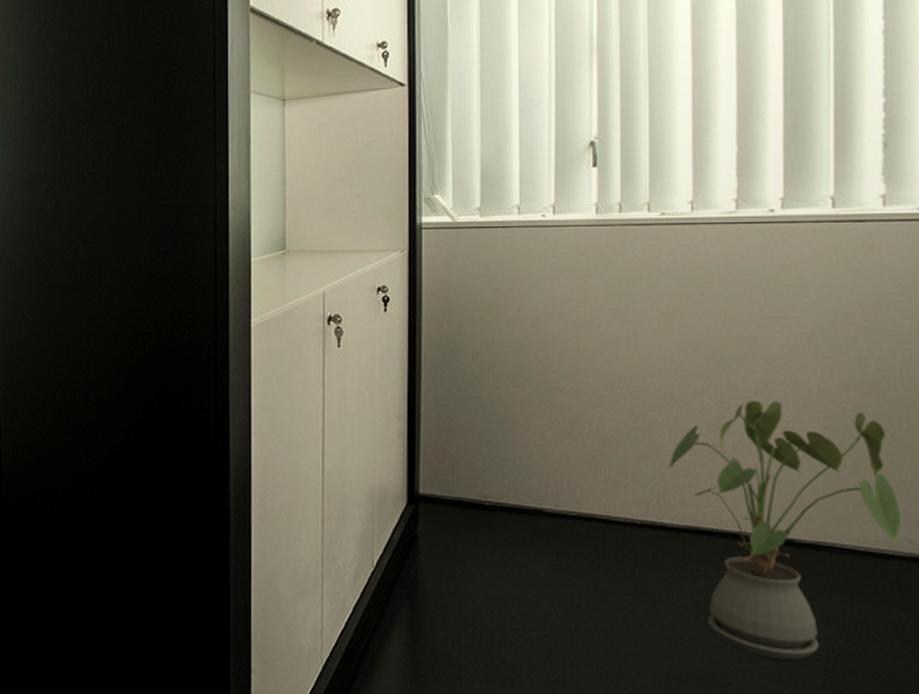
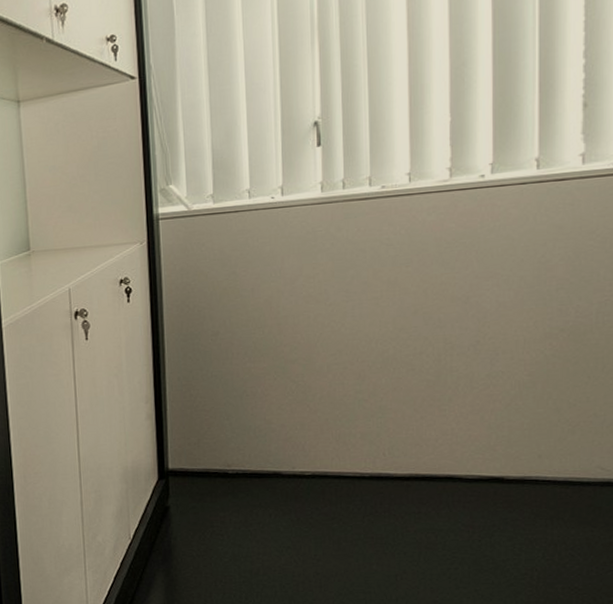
house plant: present [667,400,900,661] -> none [391,353,595,583]

